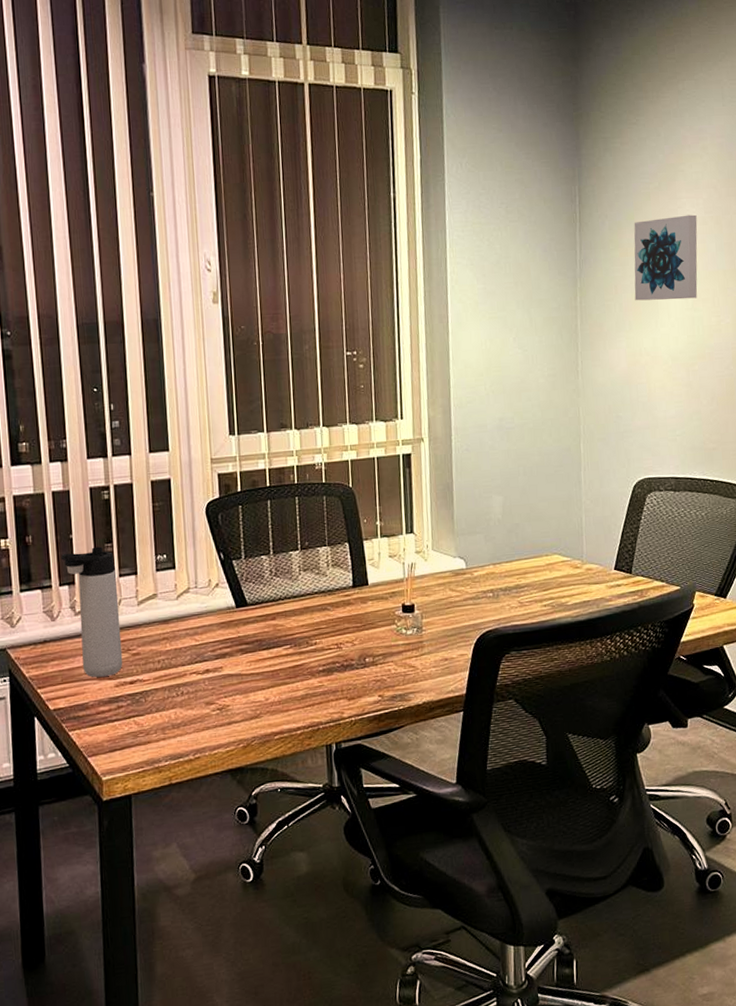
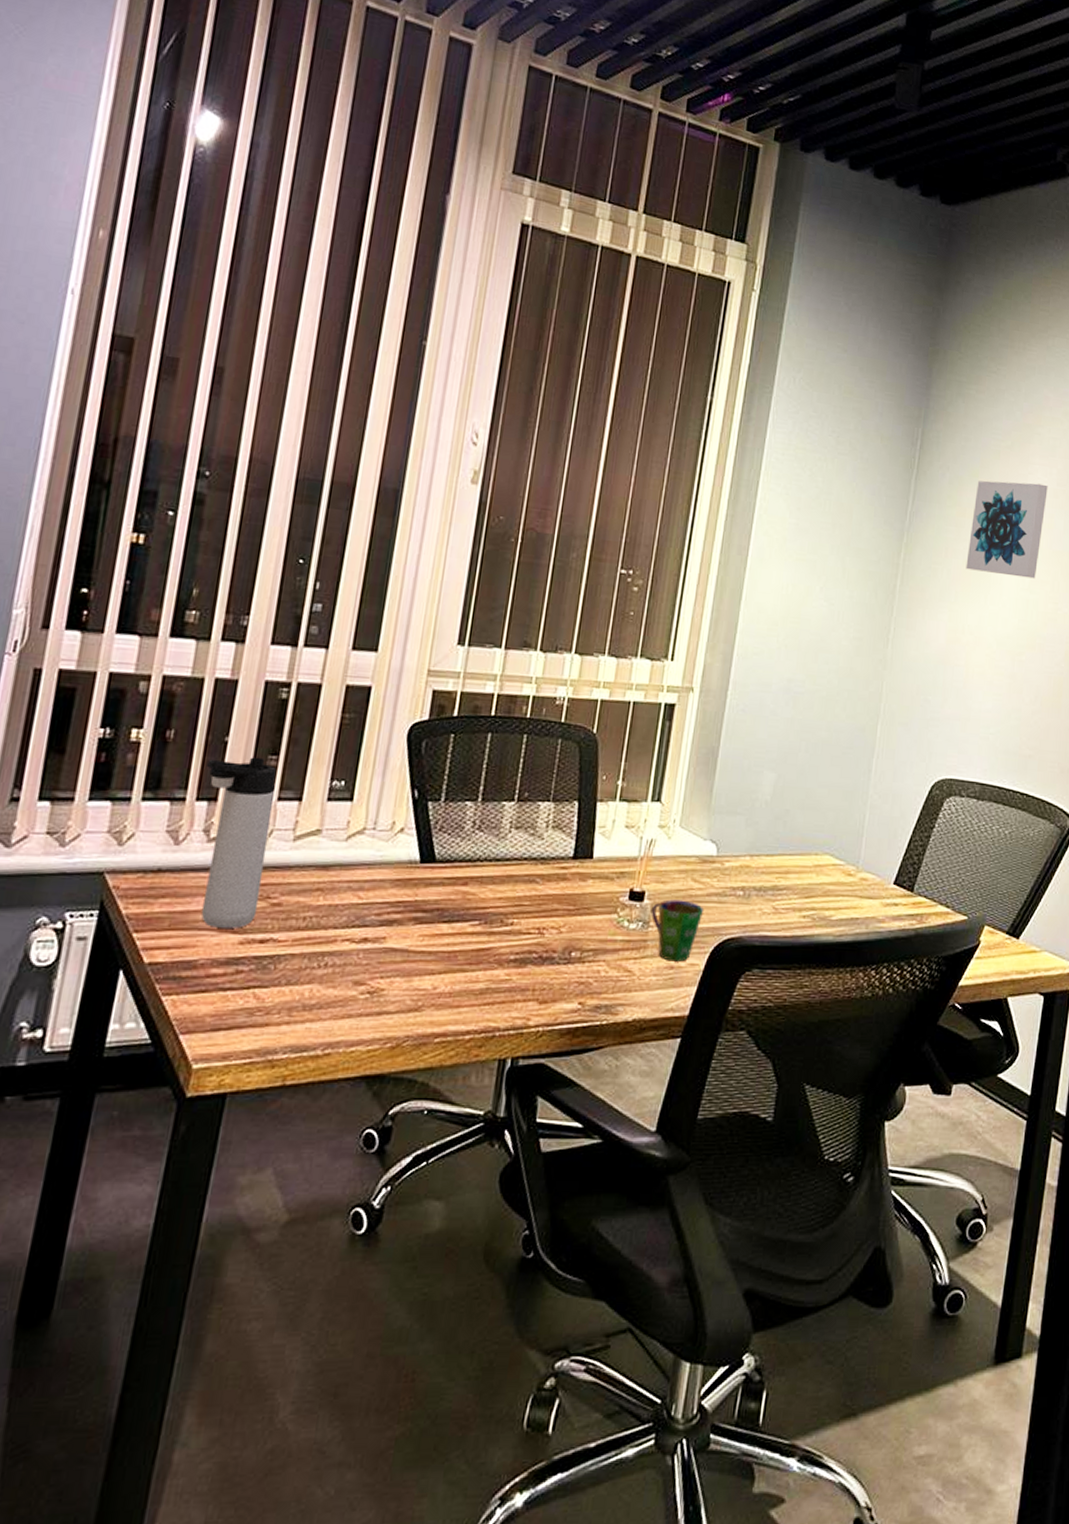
cup: none [421,606,464,655] -> present [650,899,705,962]

